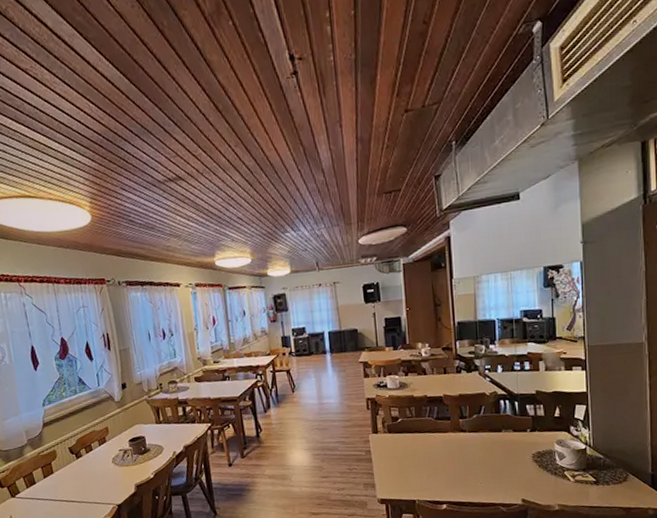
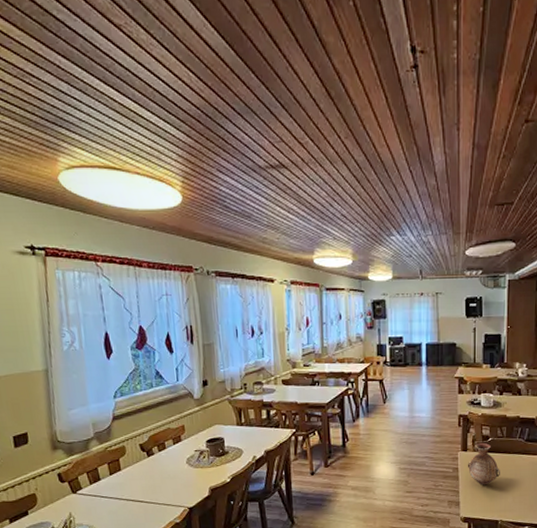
vase: none [379,424,413,466] -> present [467,442,500,486]

